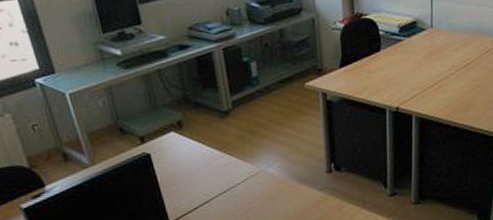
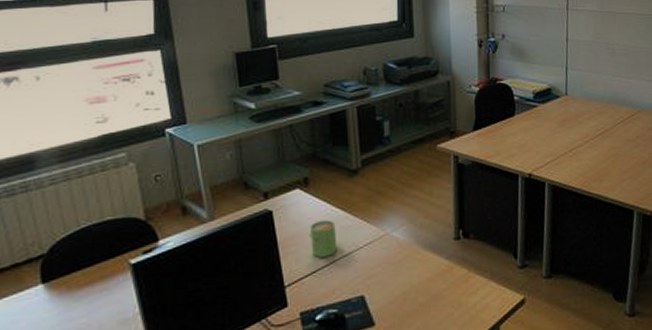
mug: none [187,159,216,195] -> present [309,220,337,258]

